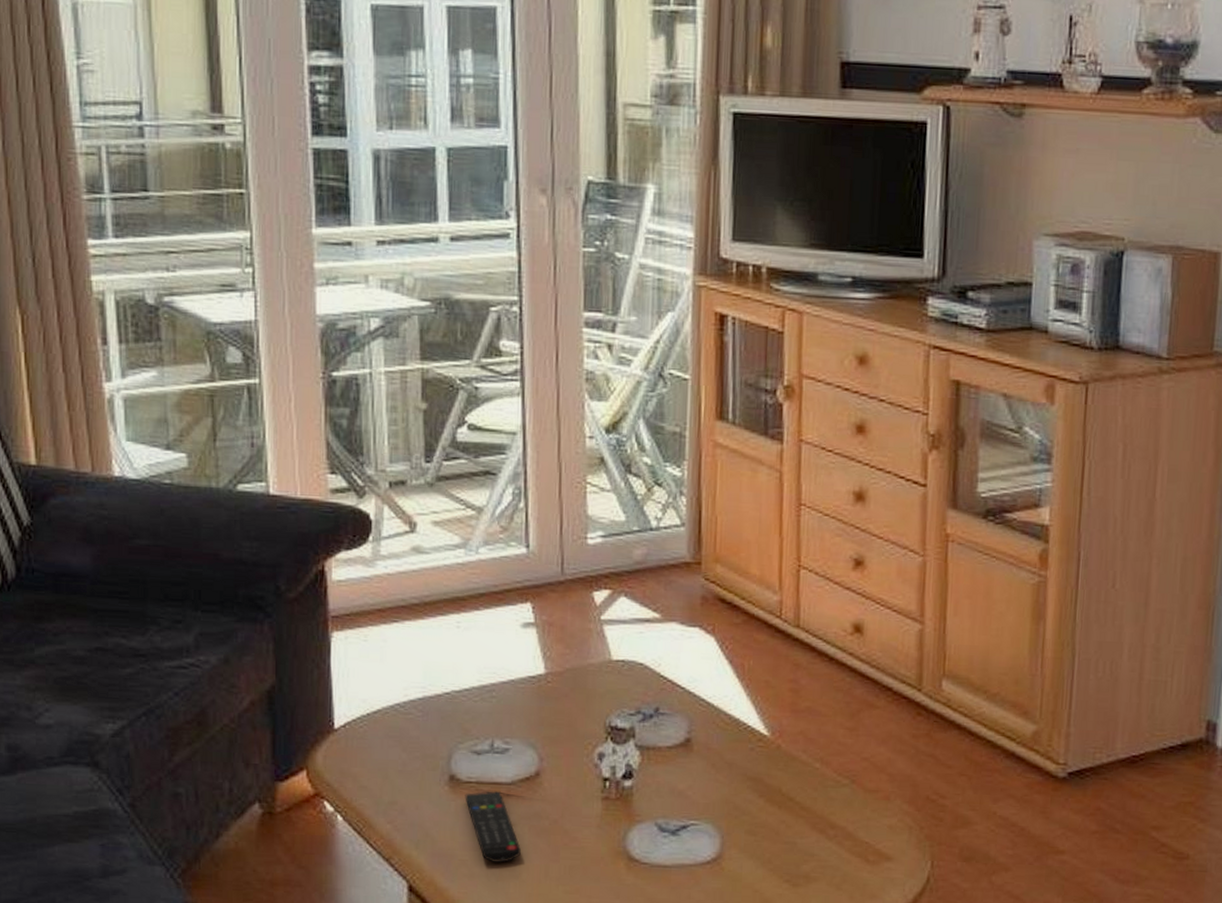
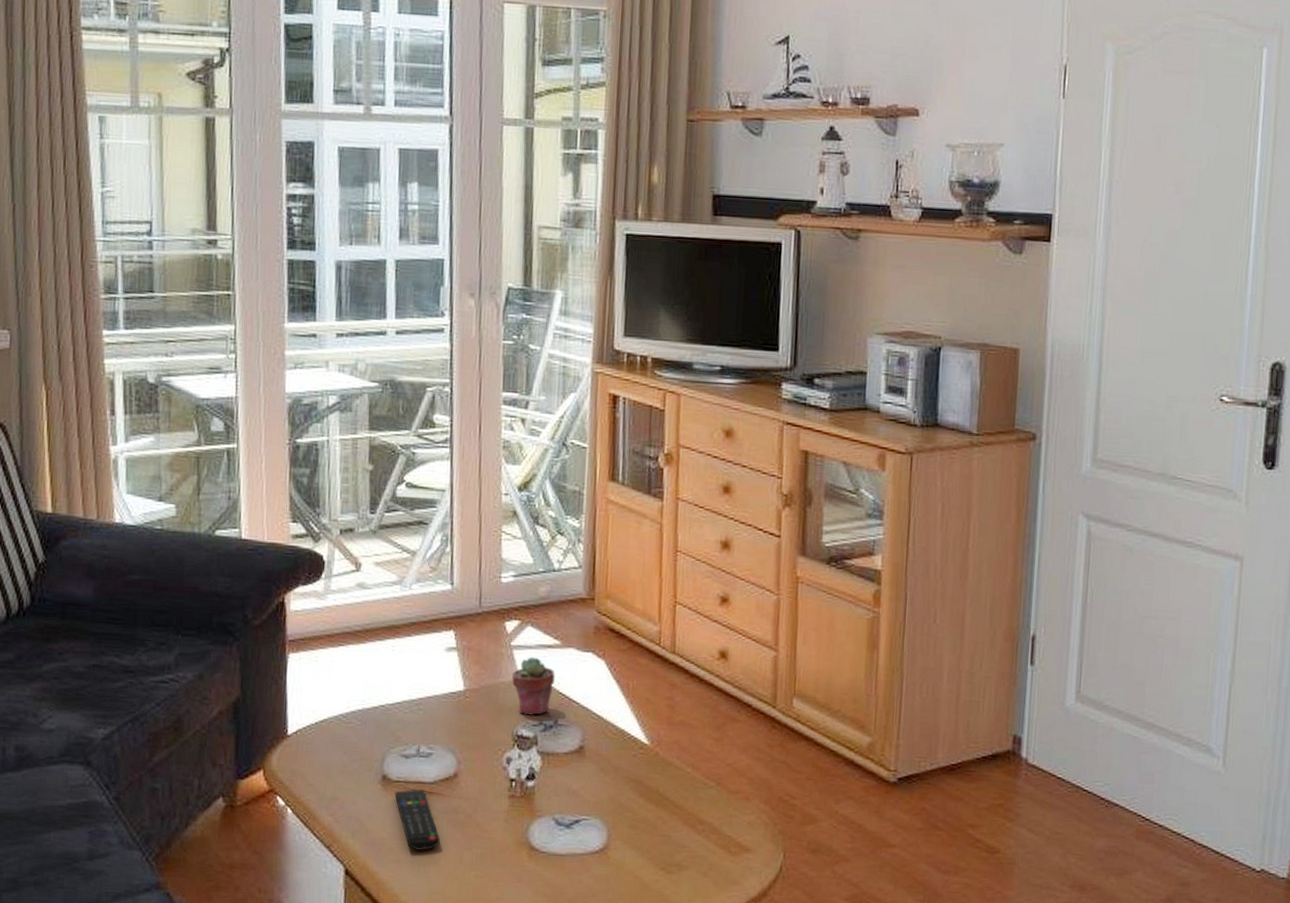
potted succulent: none [603,633,656,704] -> present [512,657,556,716]

